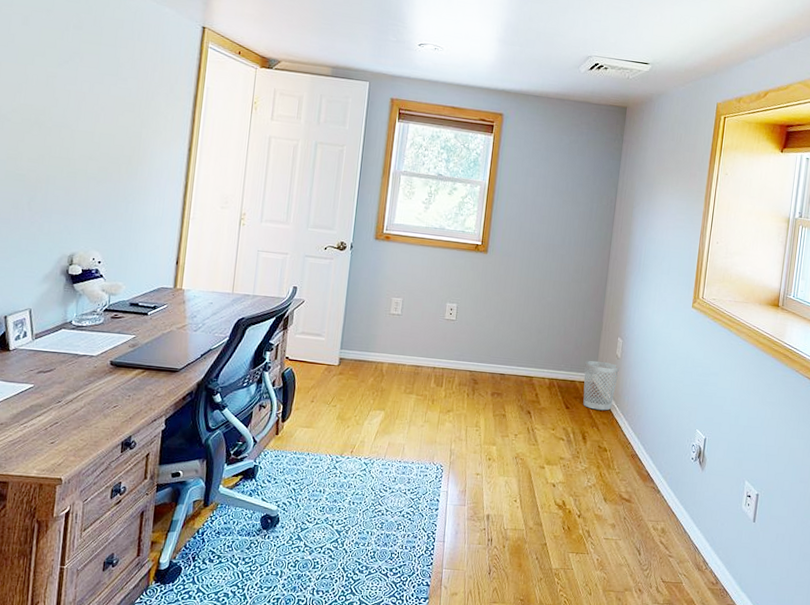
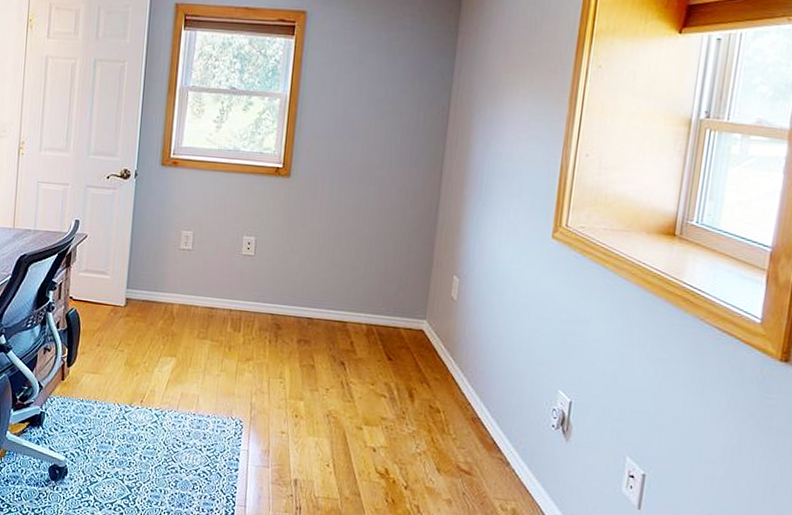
wastebasket: present [583,360,620,411] -> none [409,303,457,364]

